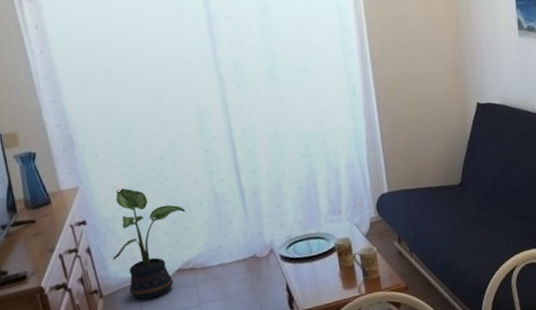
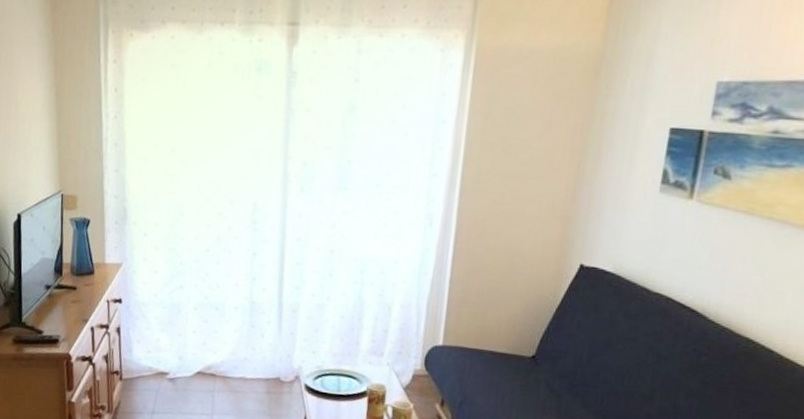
potted plant: present [113,188,186,300] -> none [139,274,220,394]

